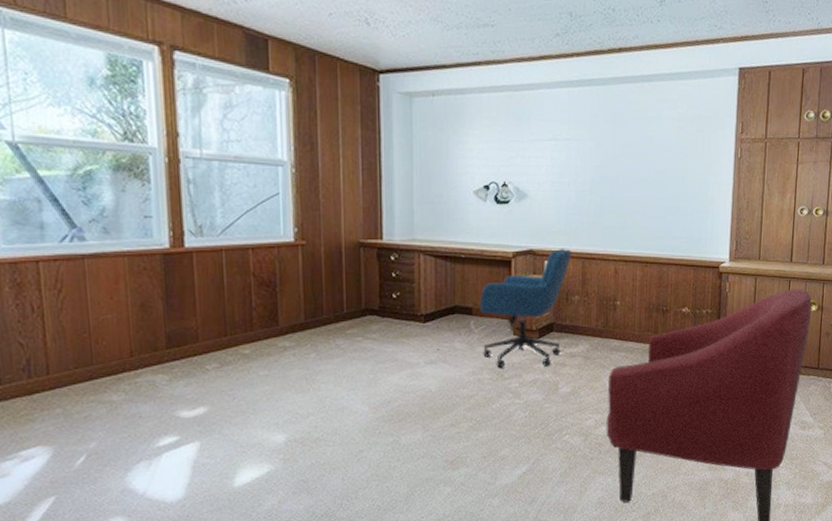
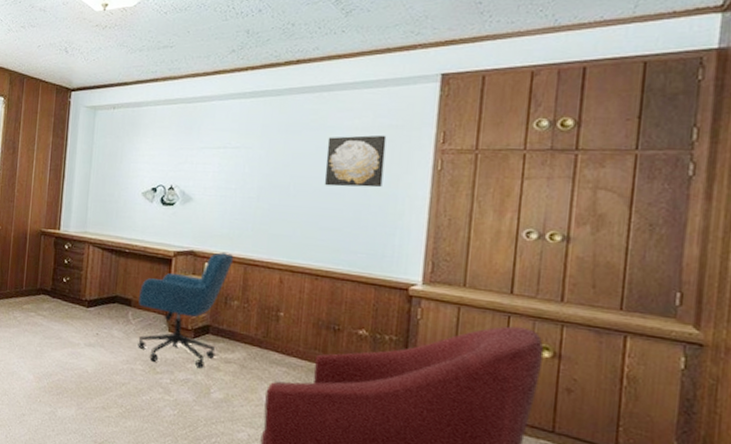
wall art: none [648,125,698,176] -> present [324,135,387,188]

